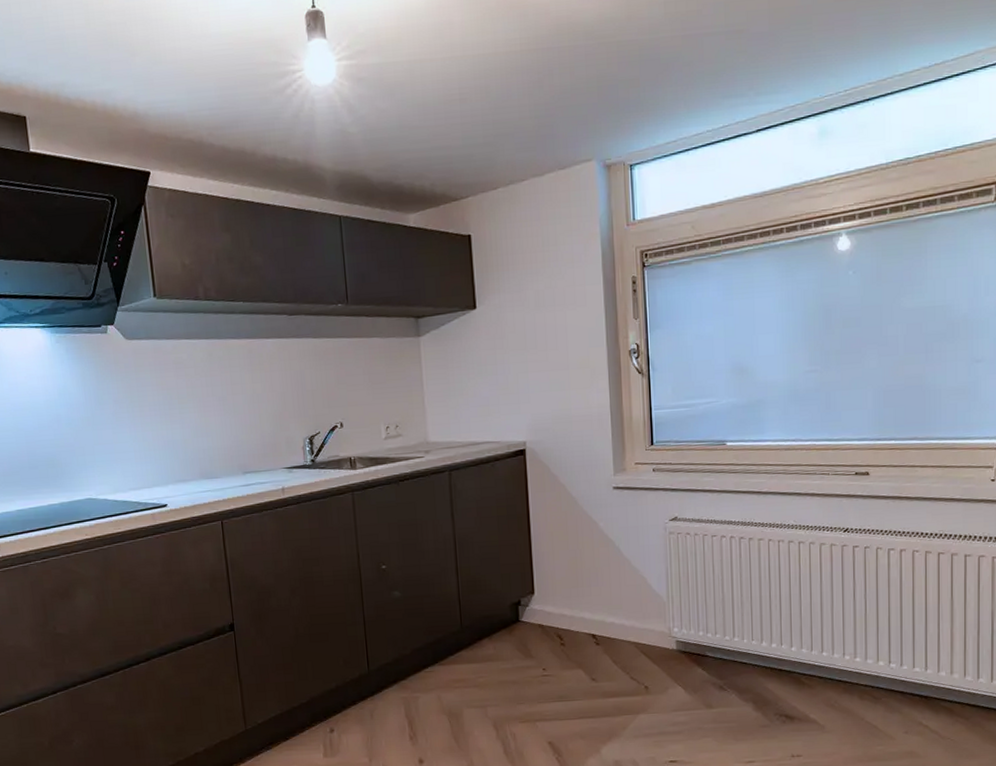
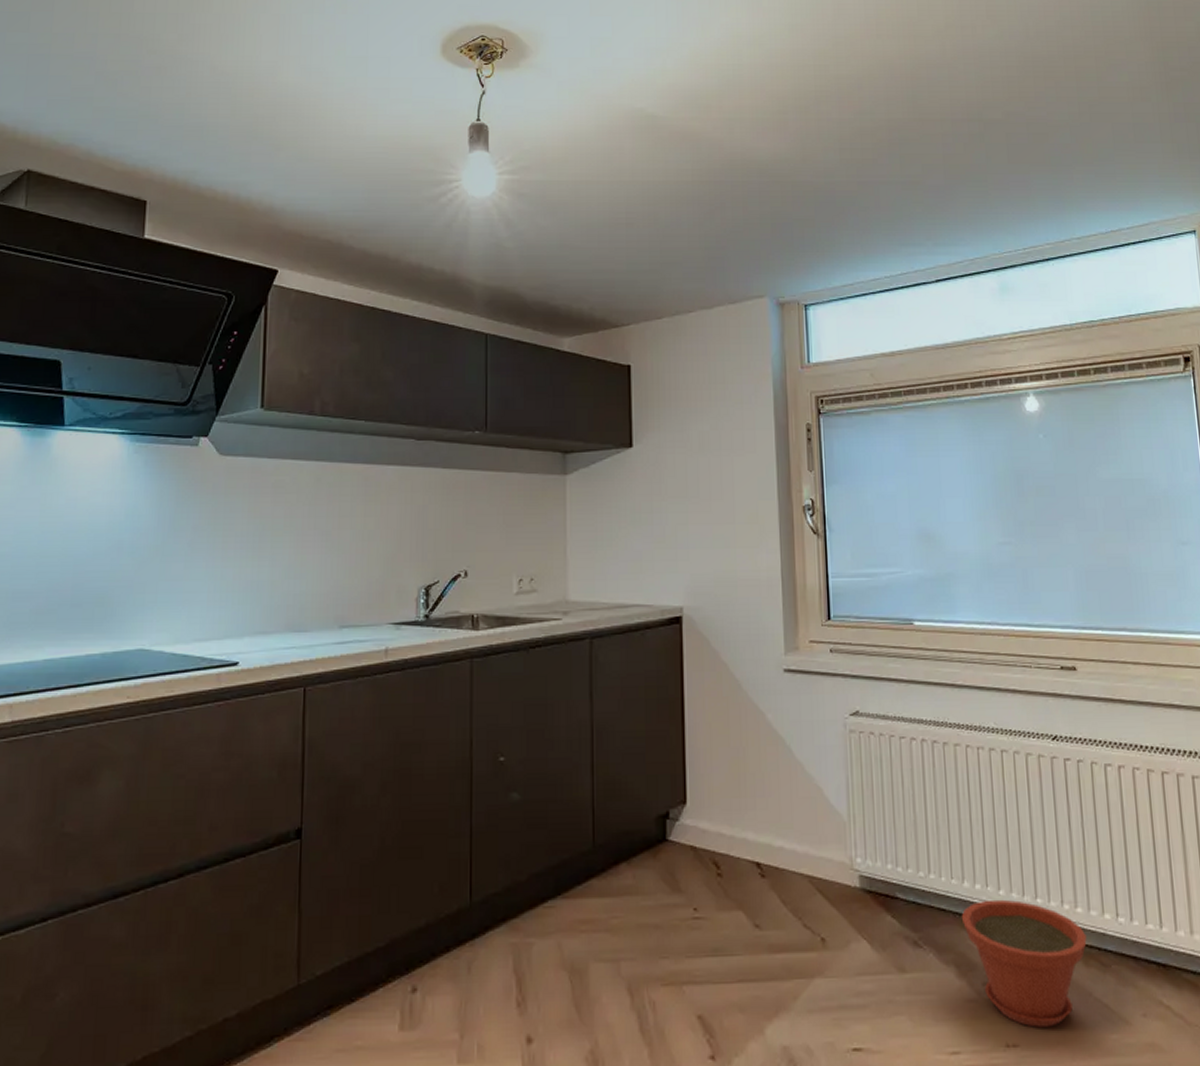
plant pot: none [759,654,863,743] -> present [961,899,1087,1028]

